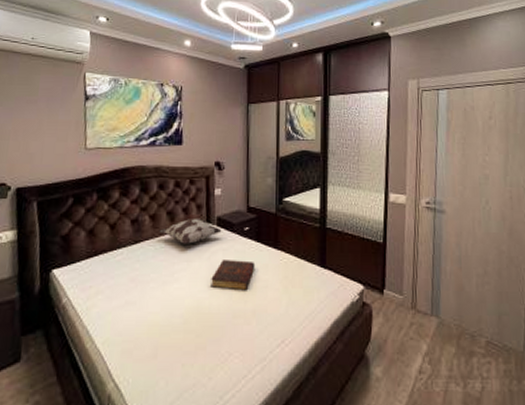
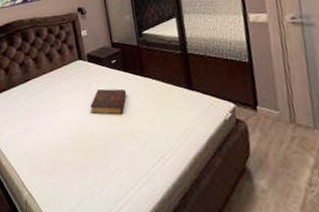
decorative pillow: present [159,219,222,244] -> none [42,57,93,79]

